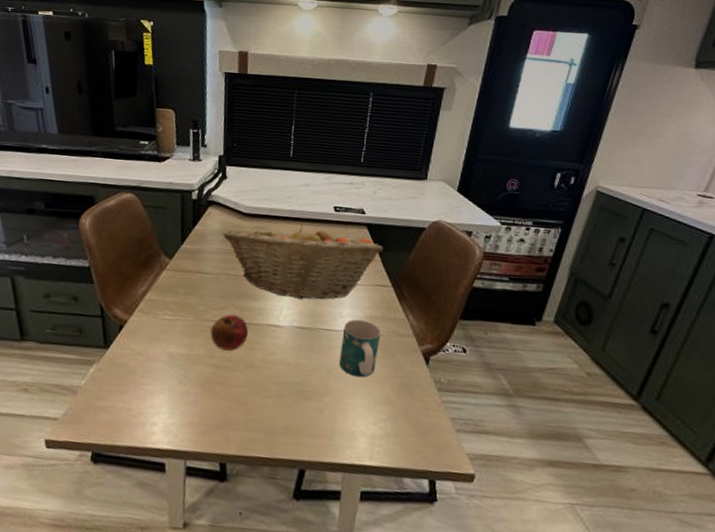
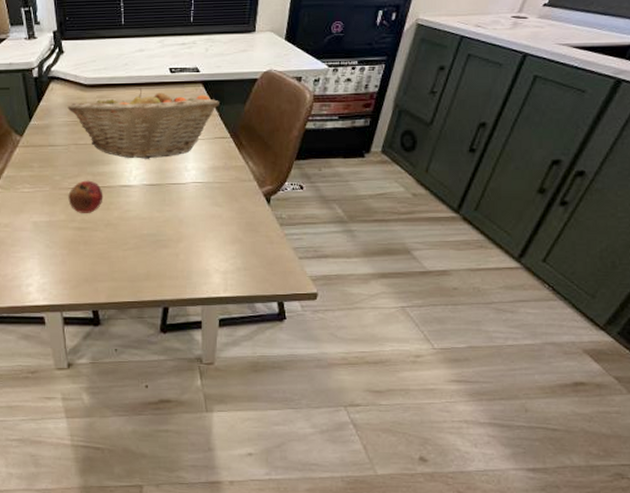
mug: present [339,319,381,378] -> none [189,171,224,223]

